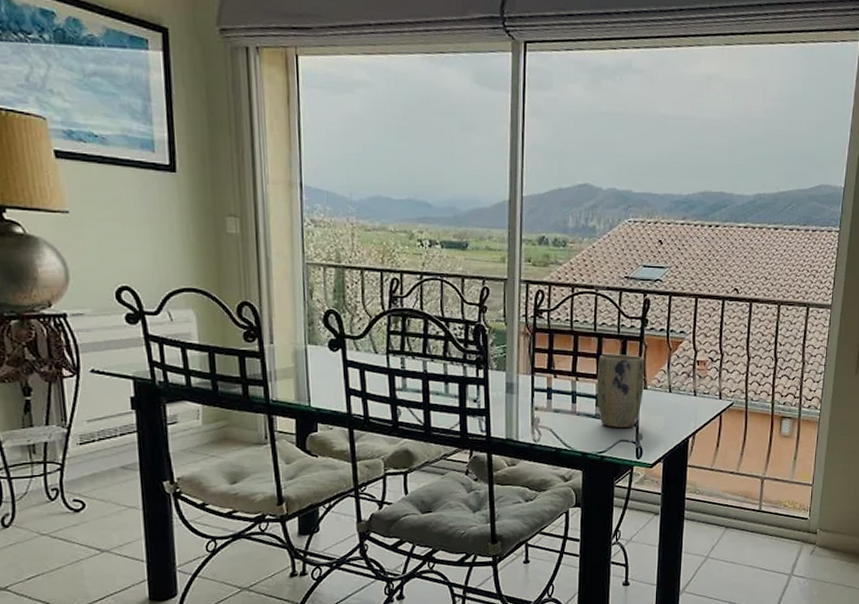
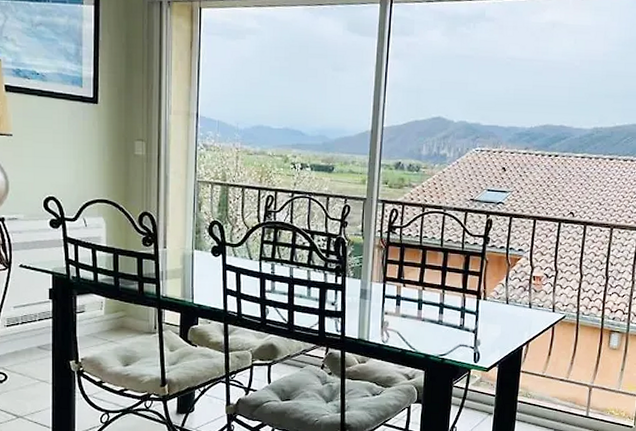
plant pot: present [597,354,645,428] -> none [440,267,486,334]

